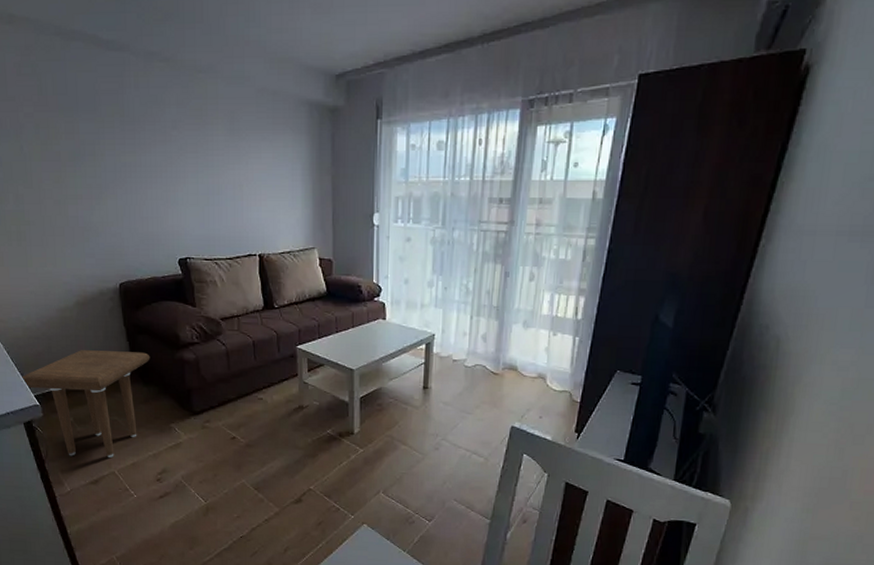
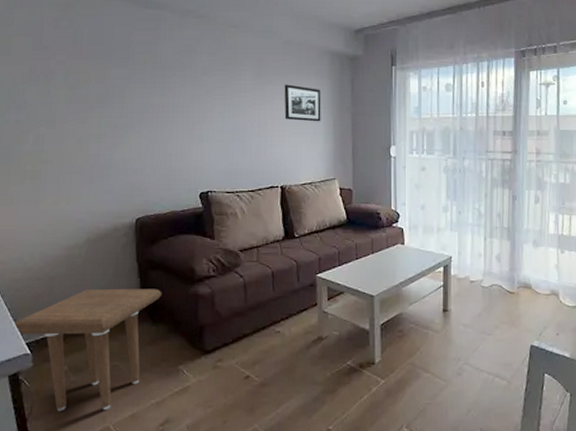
picture frame: none [259,141,299,185] -> present [284,84,321,122]

